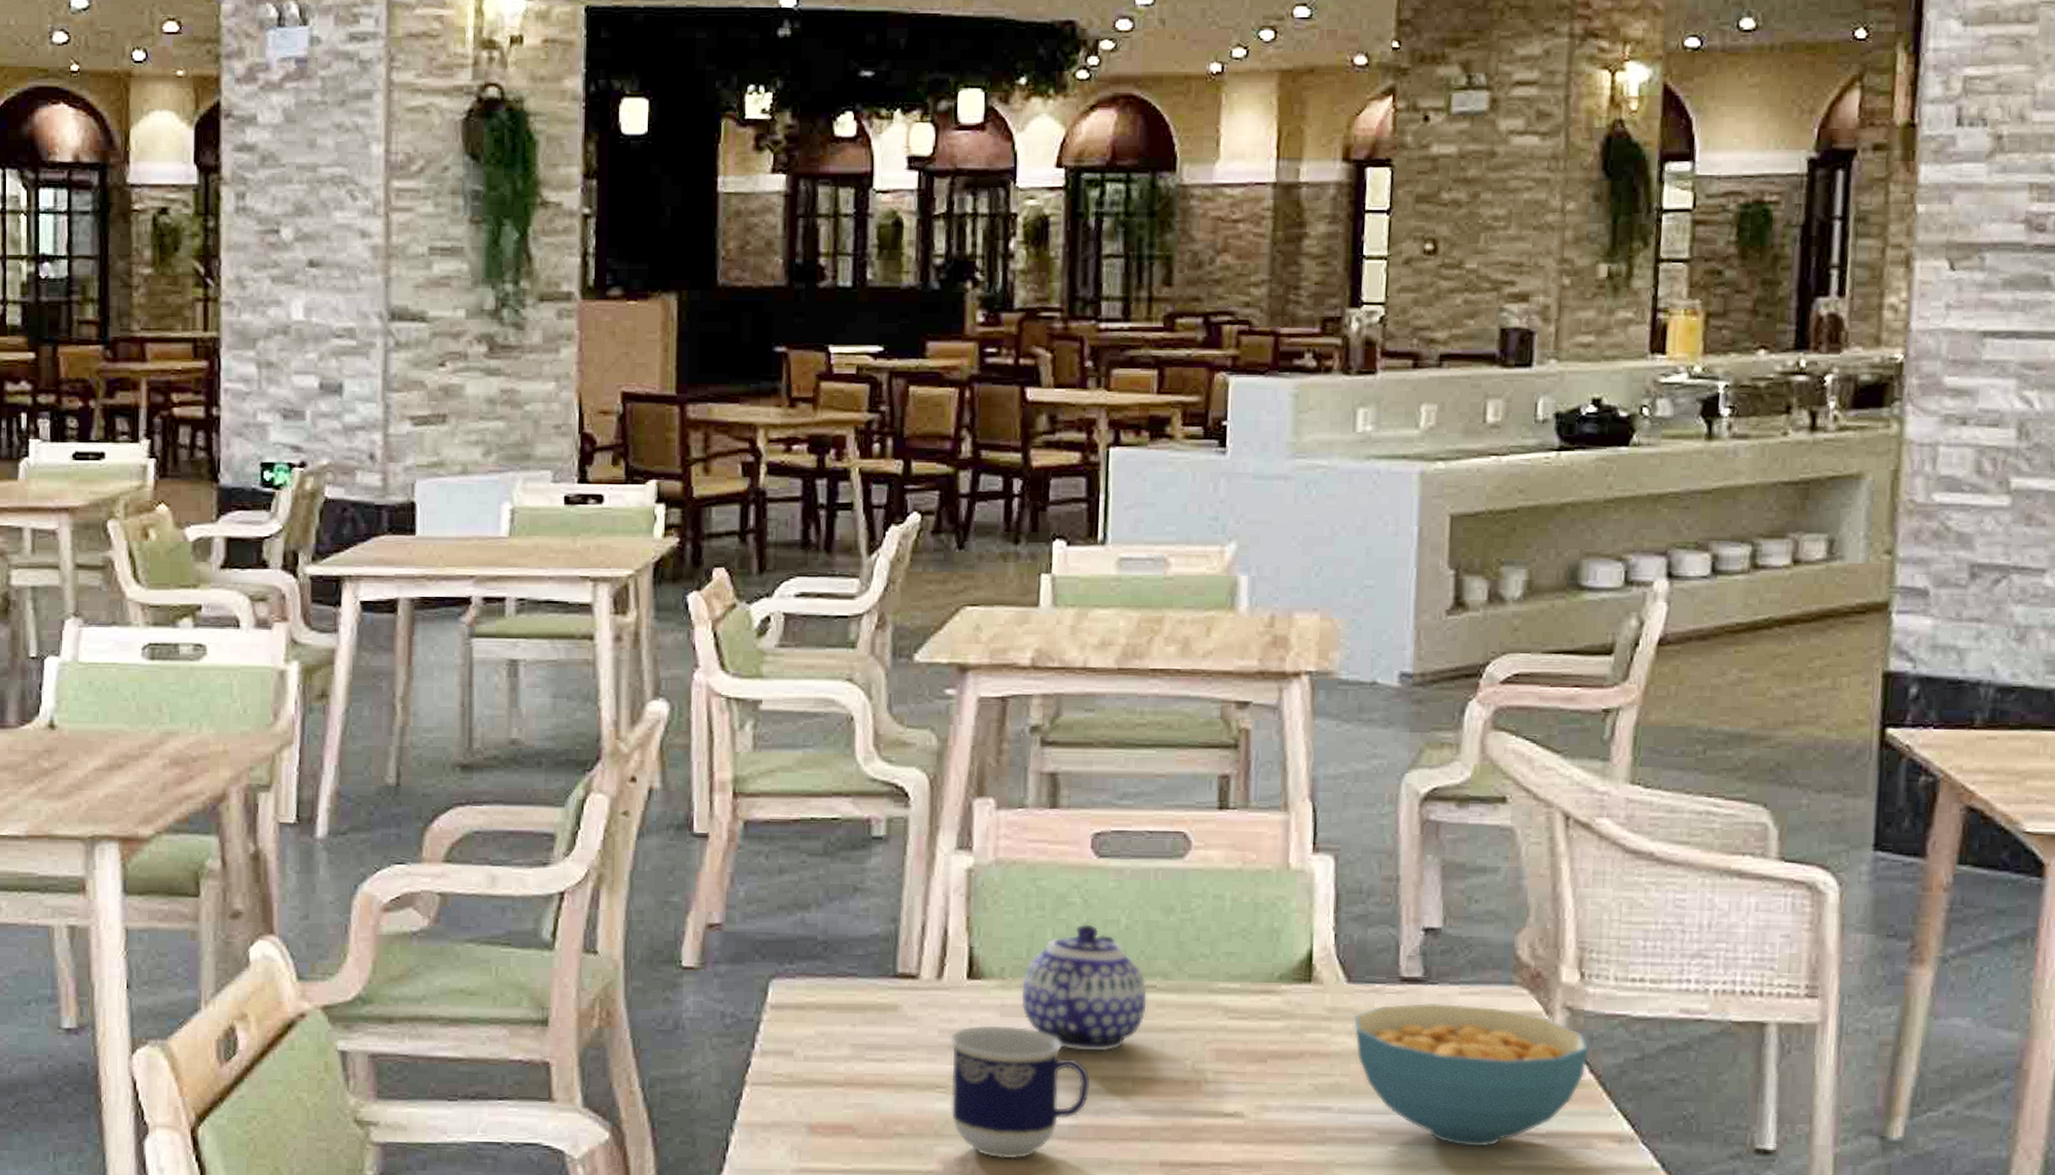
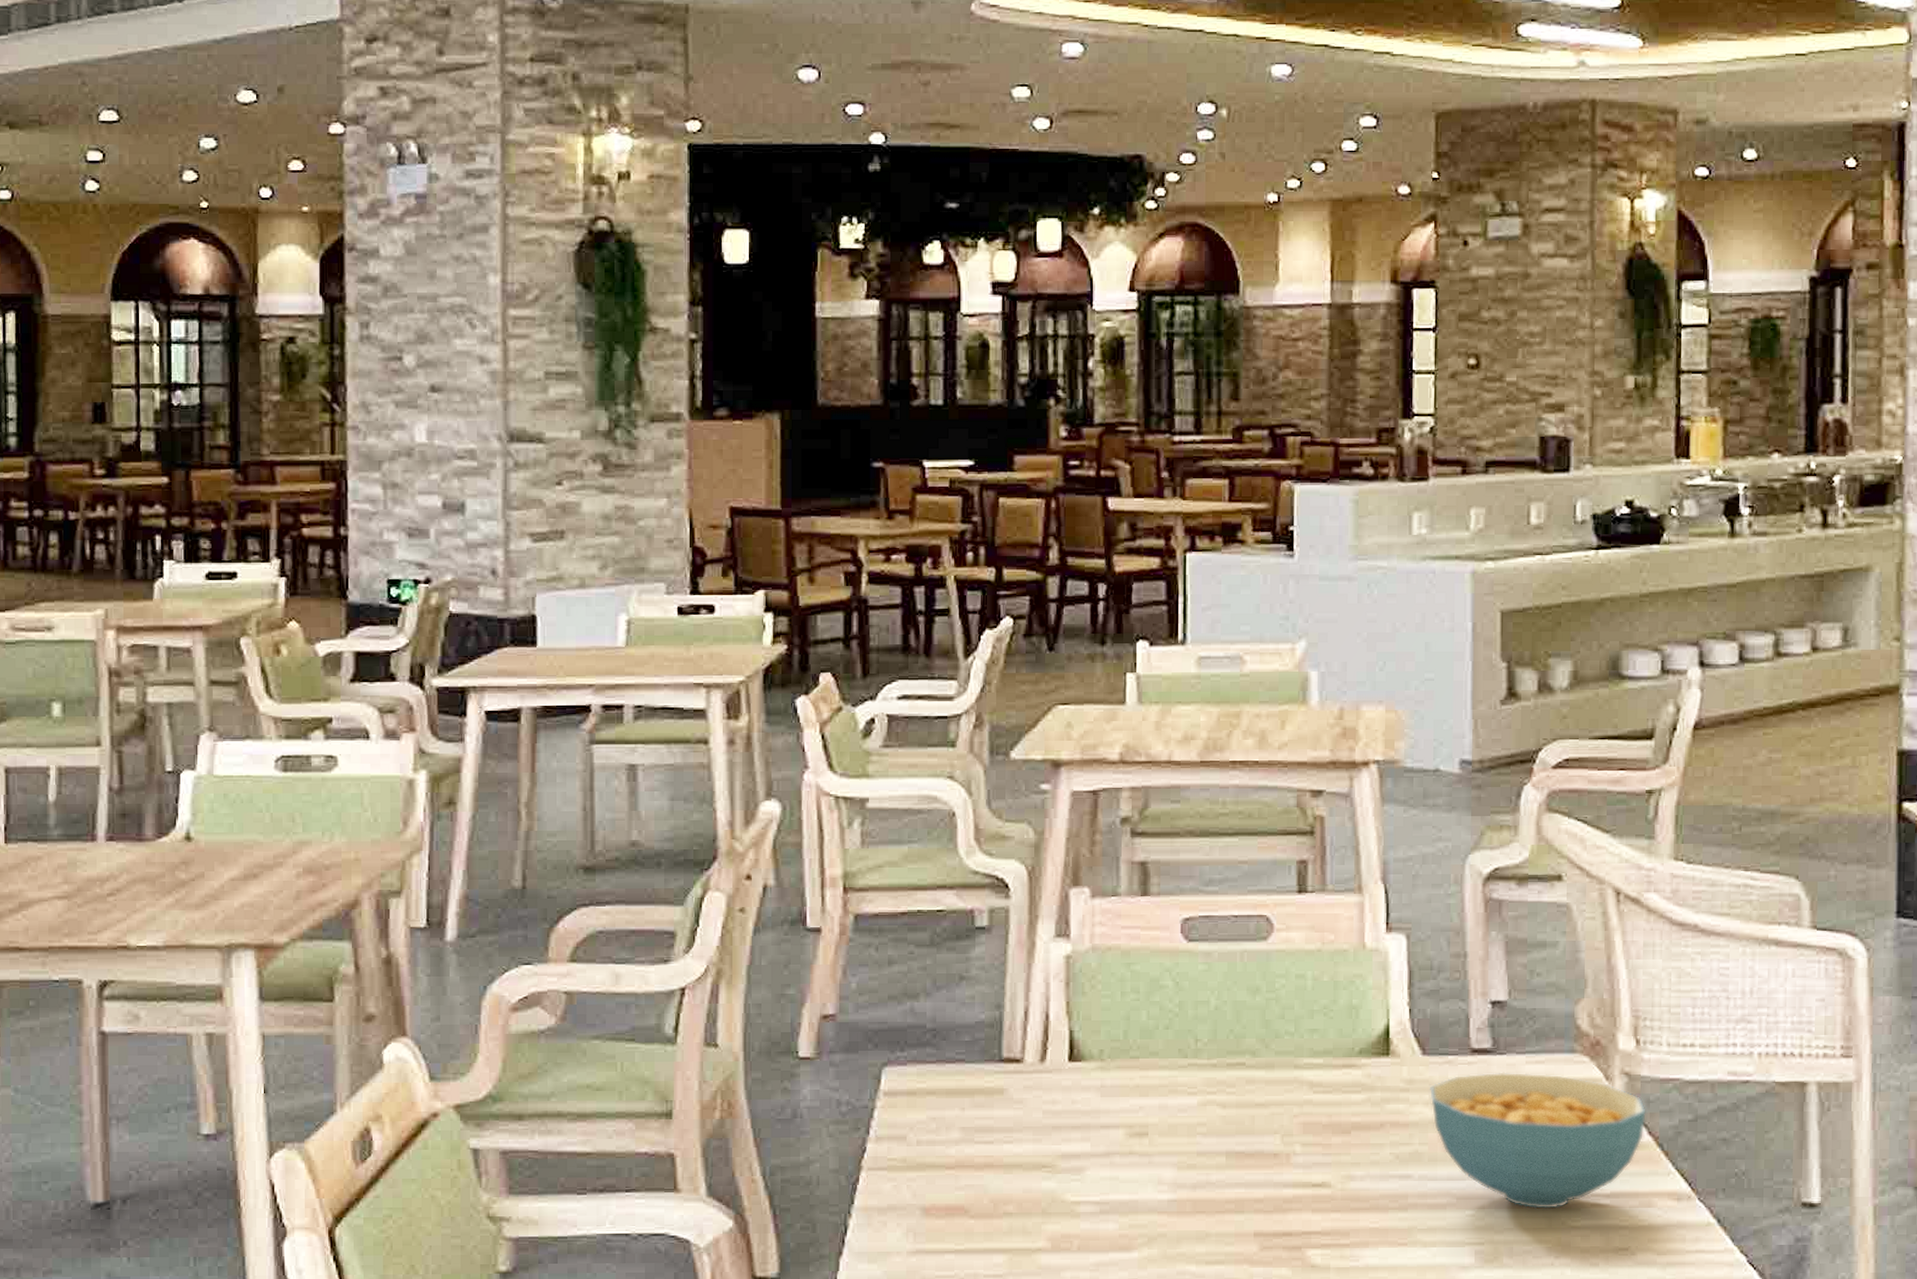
cup: present [949,1025,1091,1159] -> none [1053,1106,1187,1235]
teapot: present [1021,924,1147,1051] -> none [1120,1006,1237,1128]

